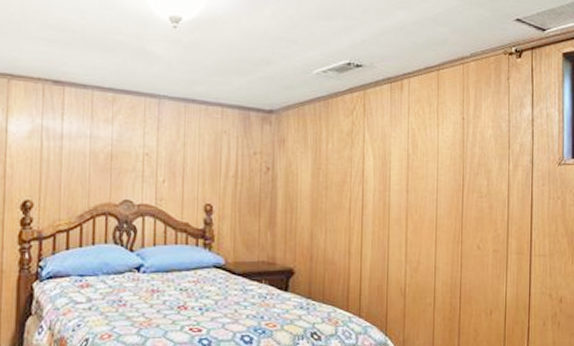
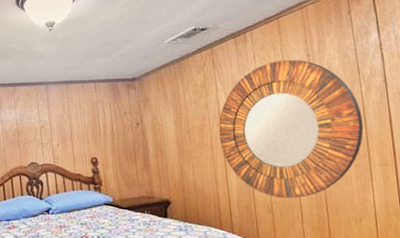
home mirror: none [359,119,506,282] -> present [218,59,364,199]

